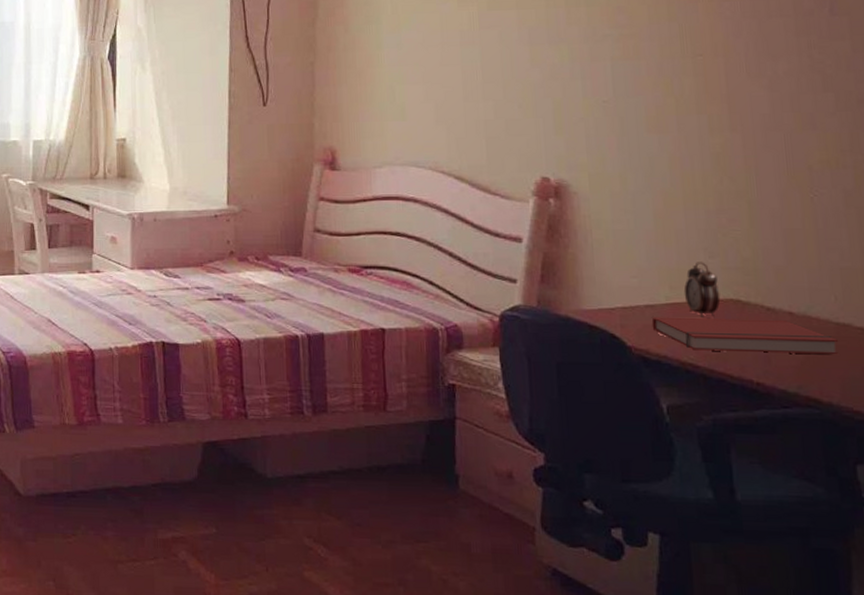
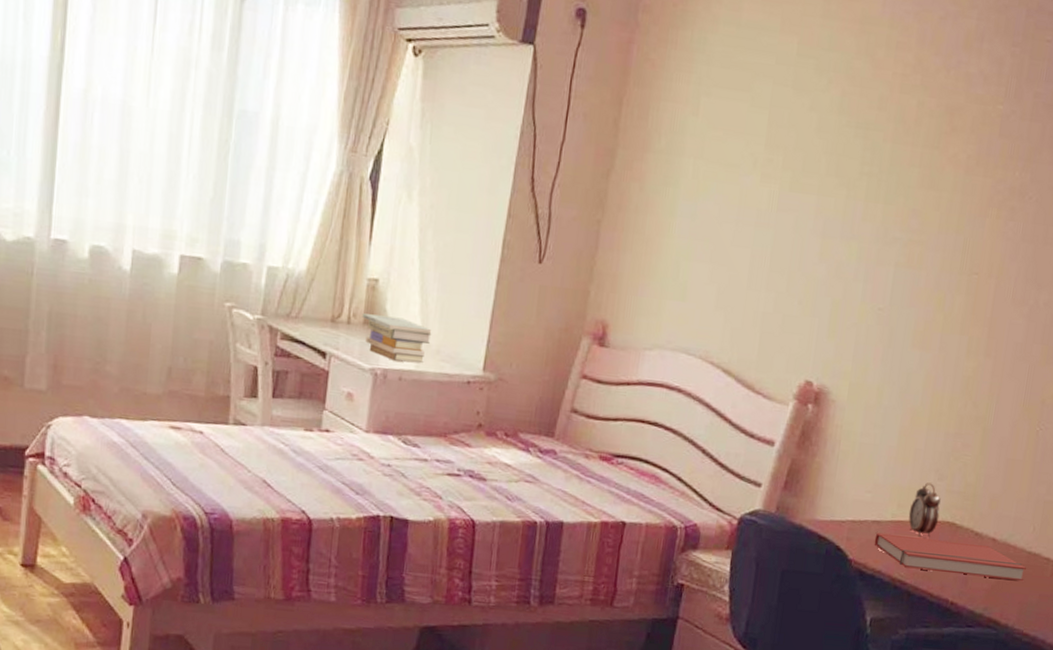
books: none [116,168,177,205] -> present [362,313,432,364]

